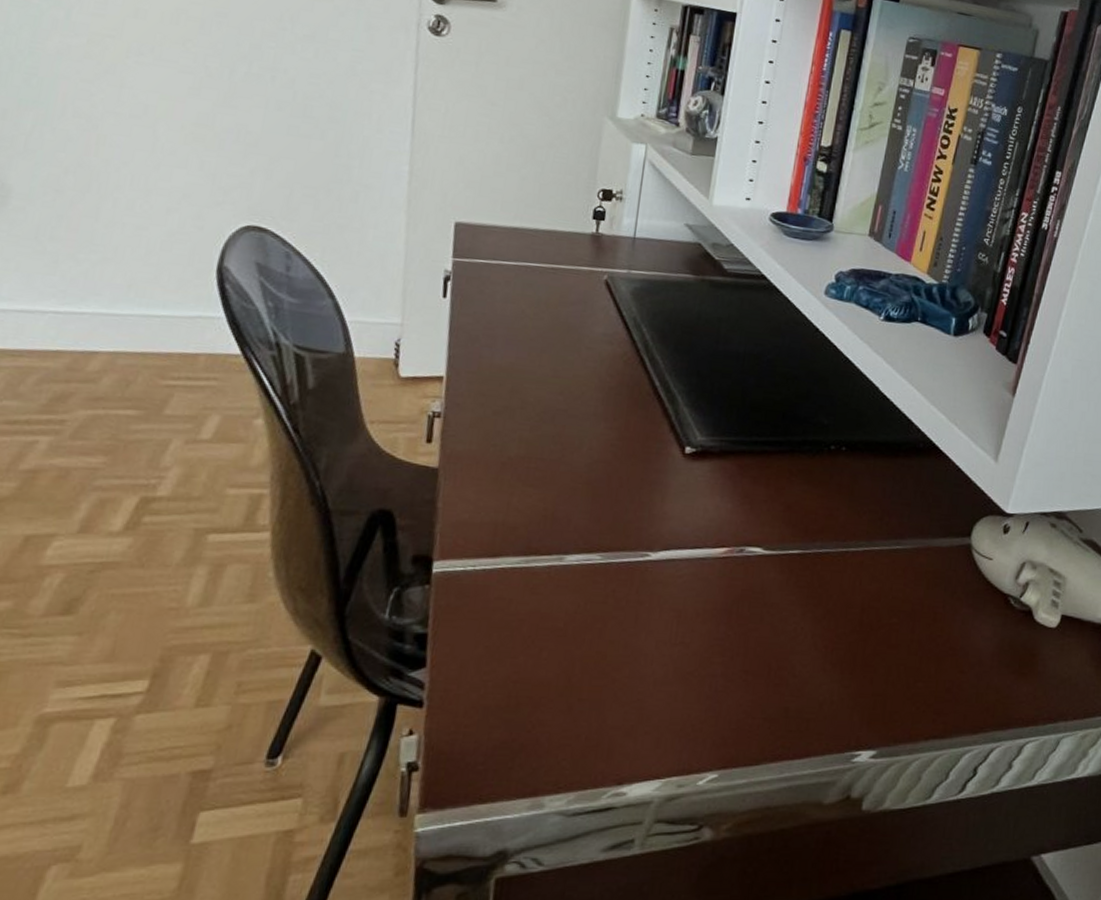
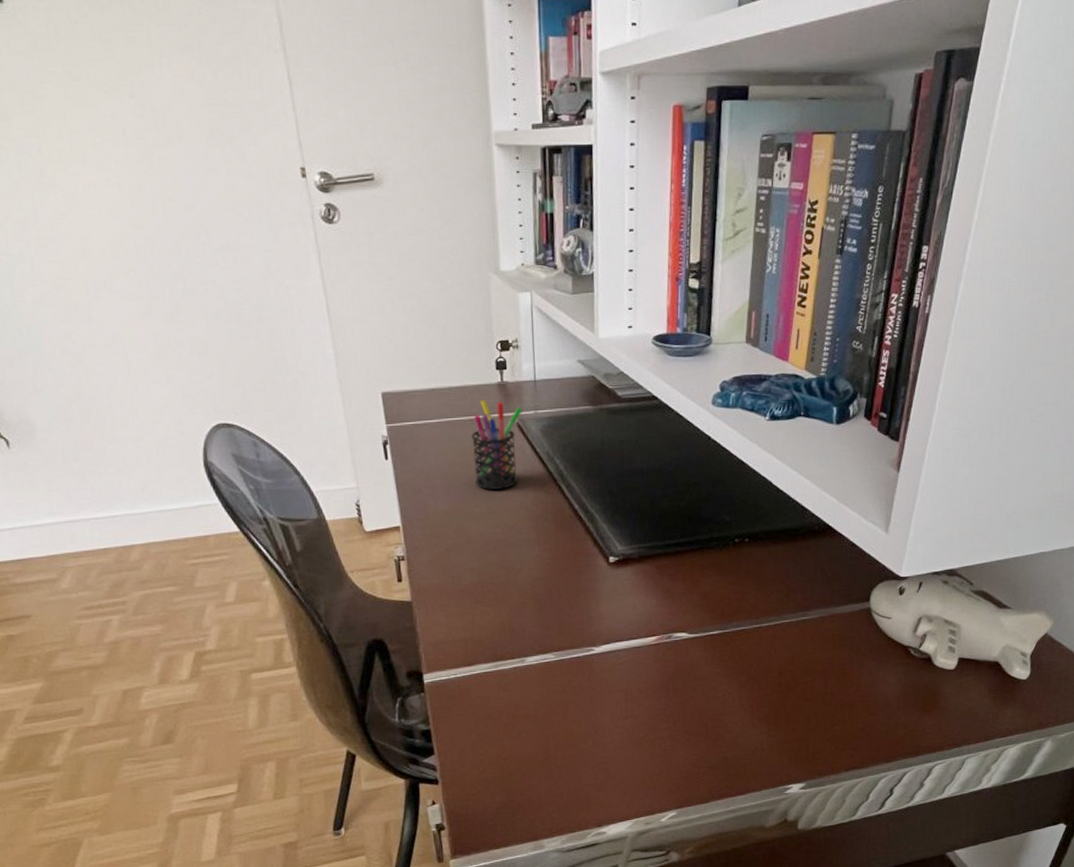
pen holder: none [544,248,615,352] -> present [471,400,522,490]

